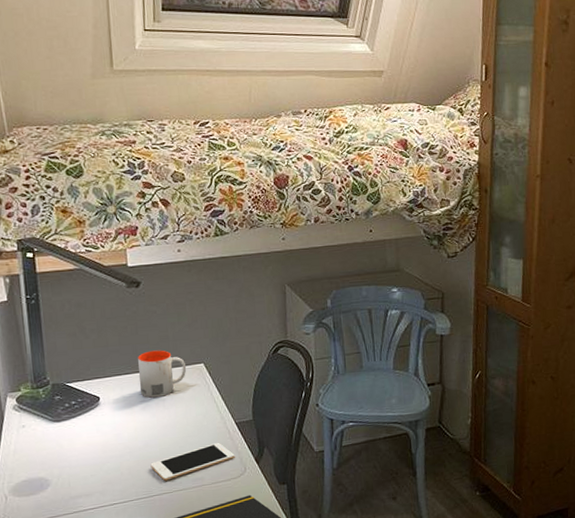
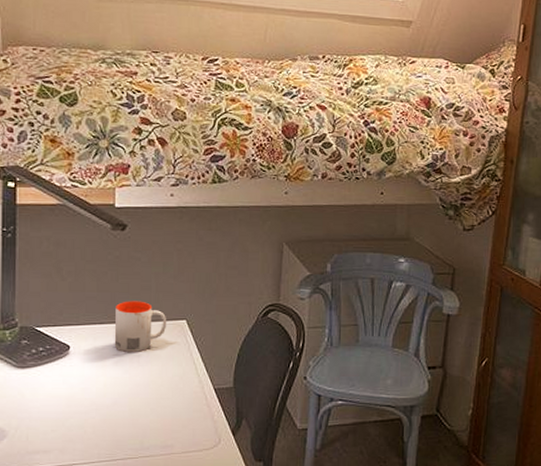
cell phone: present [150,442,235,481] -> none [117,408,210,445]

